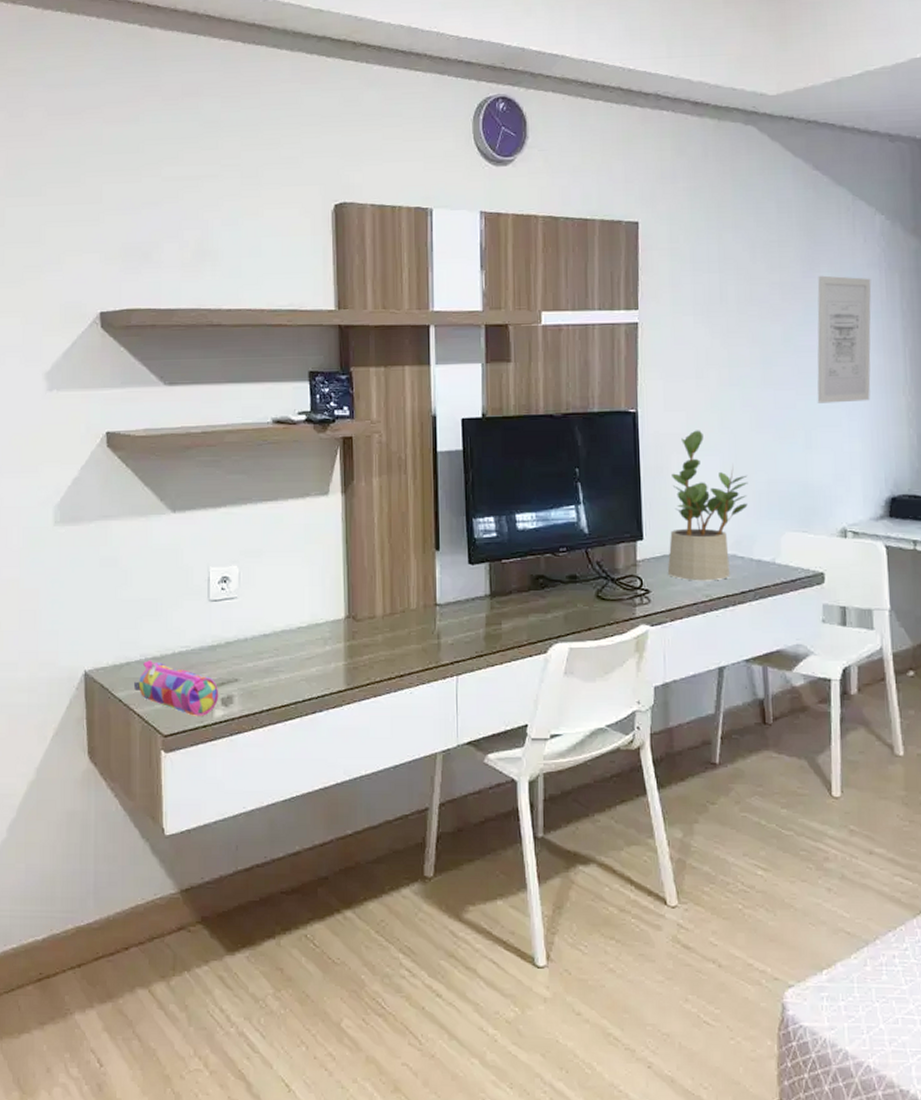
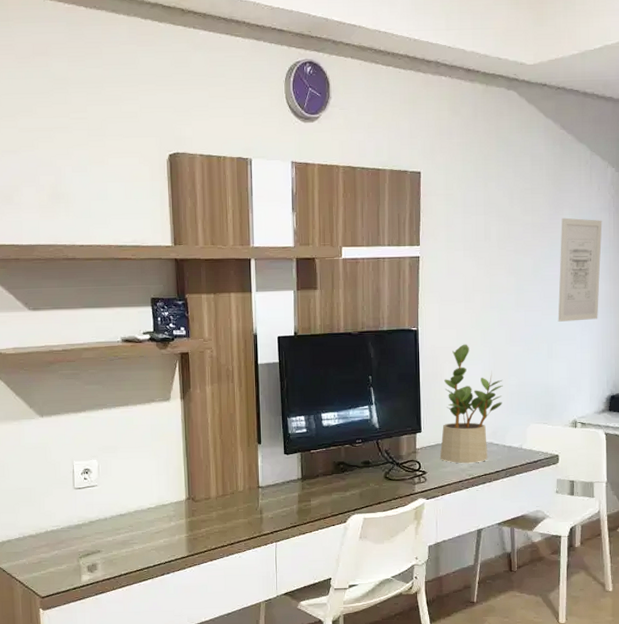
pencil case: present [134,660,219,716] -> none [15,538,86,581]

